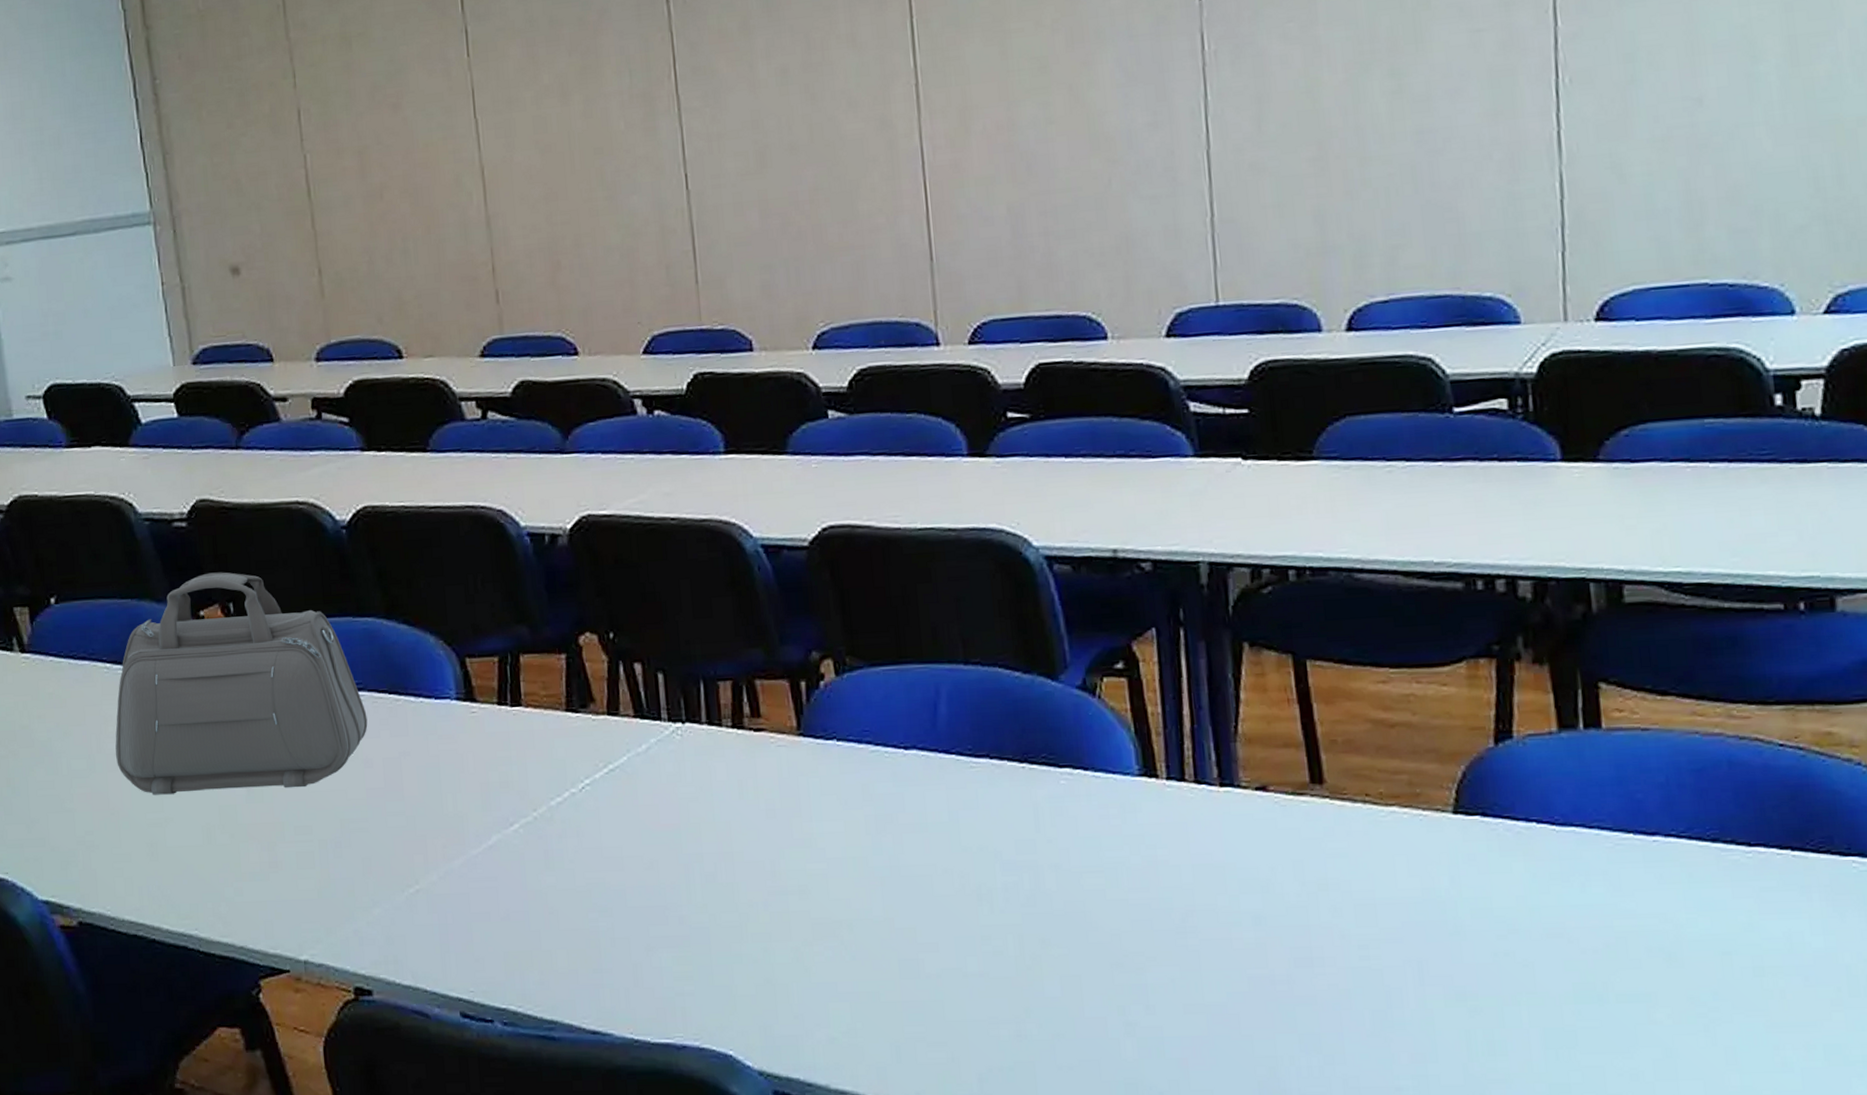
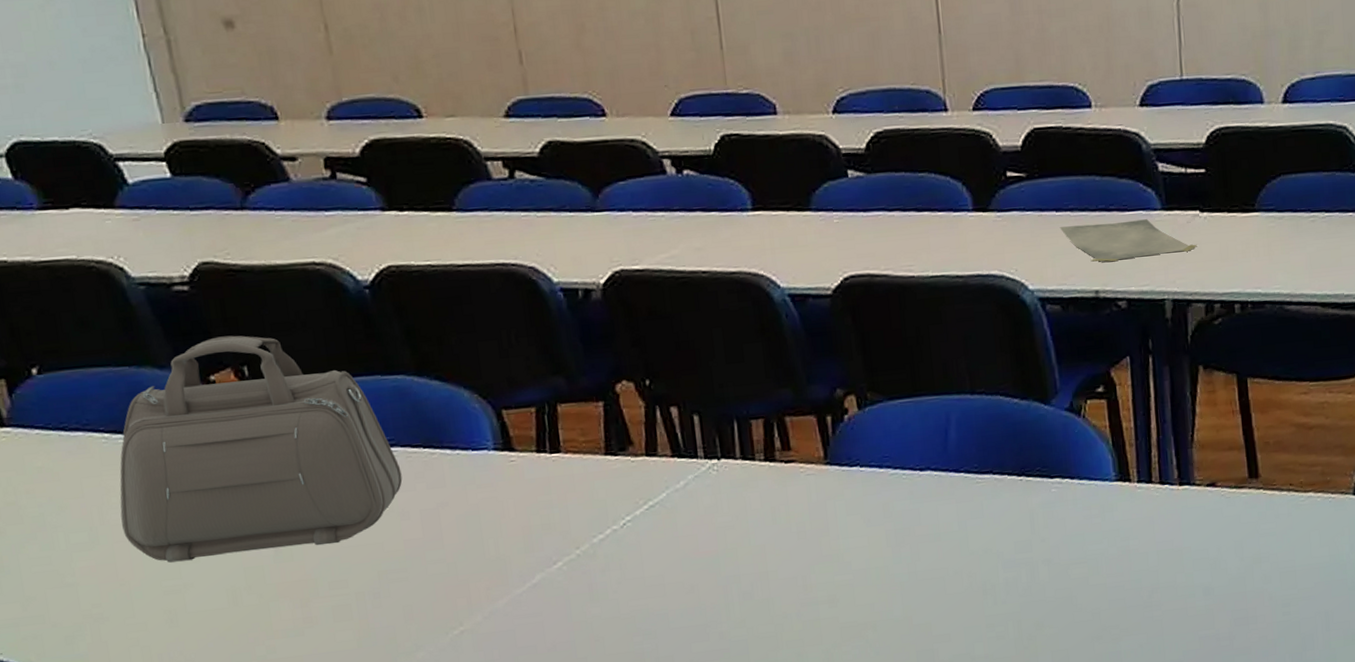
parchment: none [1069,467,1239,516] -> present [1059,219,1197,262]

